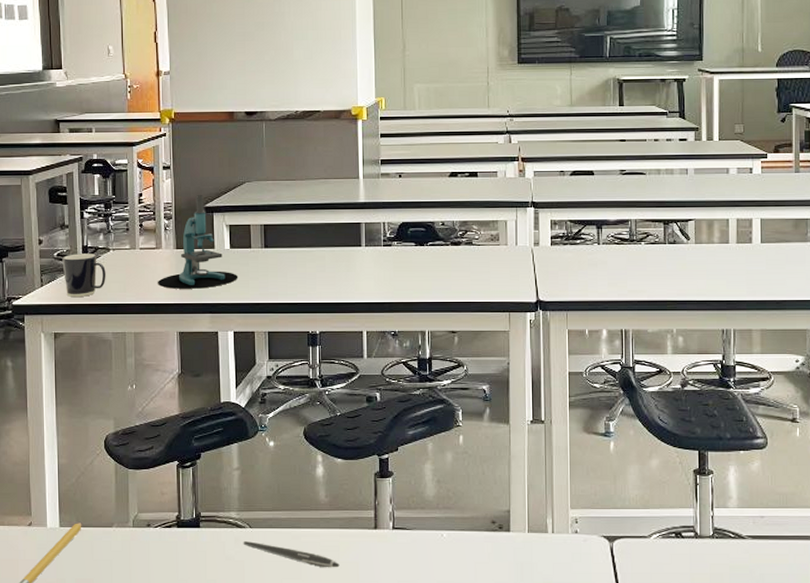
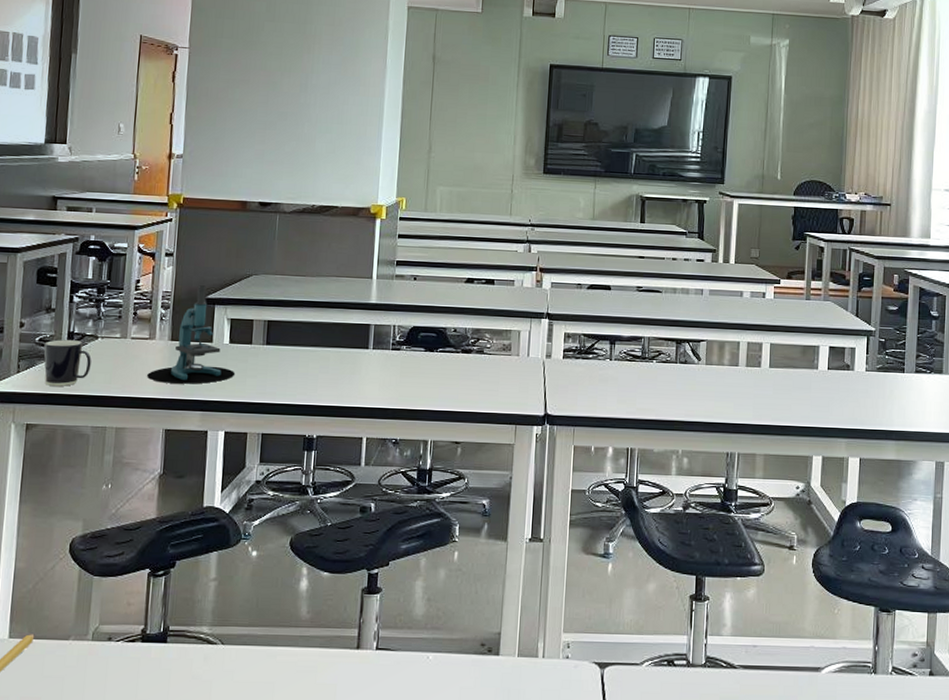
pen: present [243,541,340,568] -> none [213,659,316,691]

